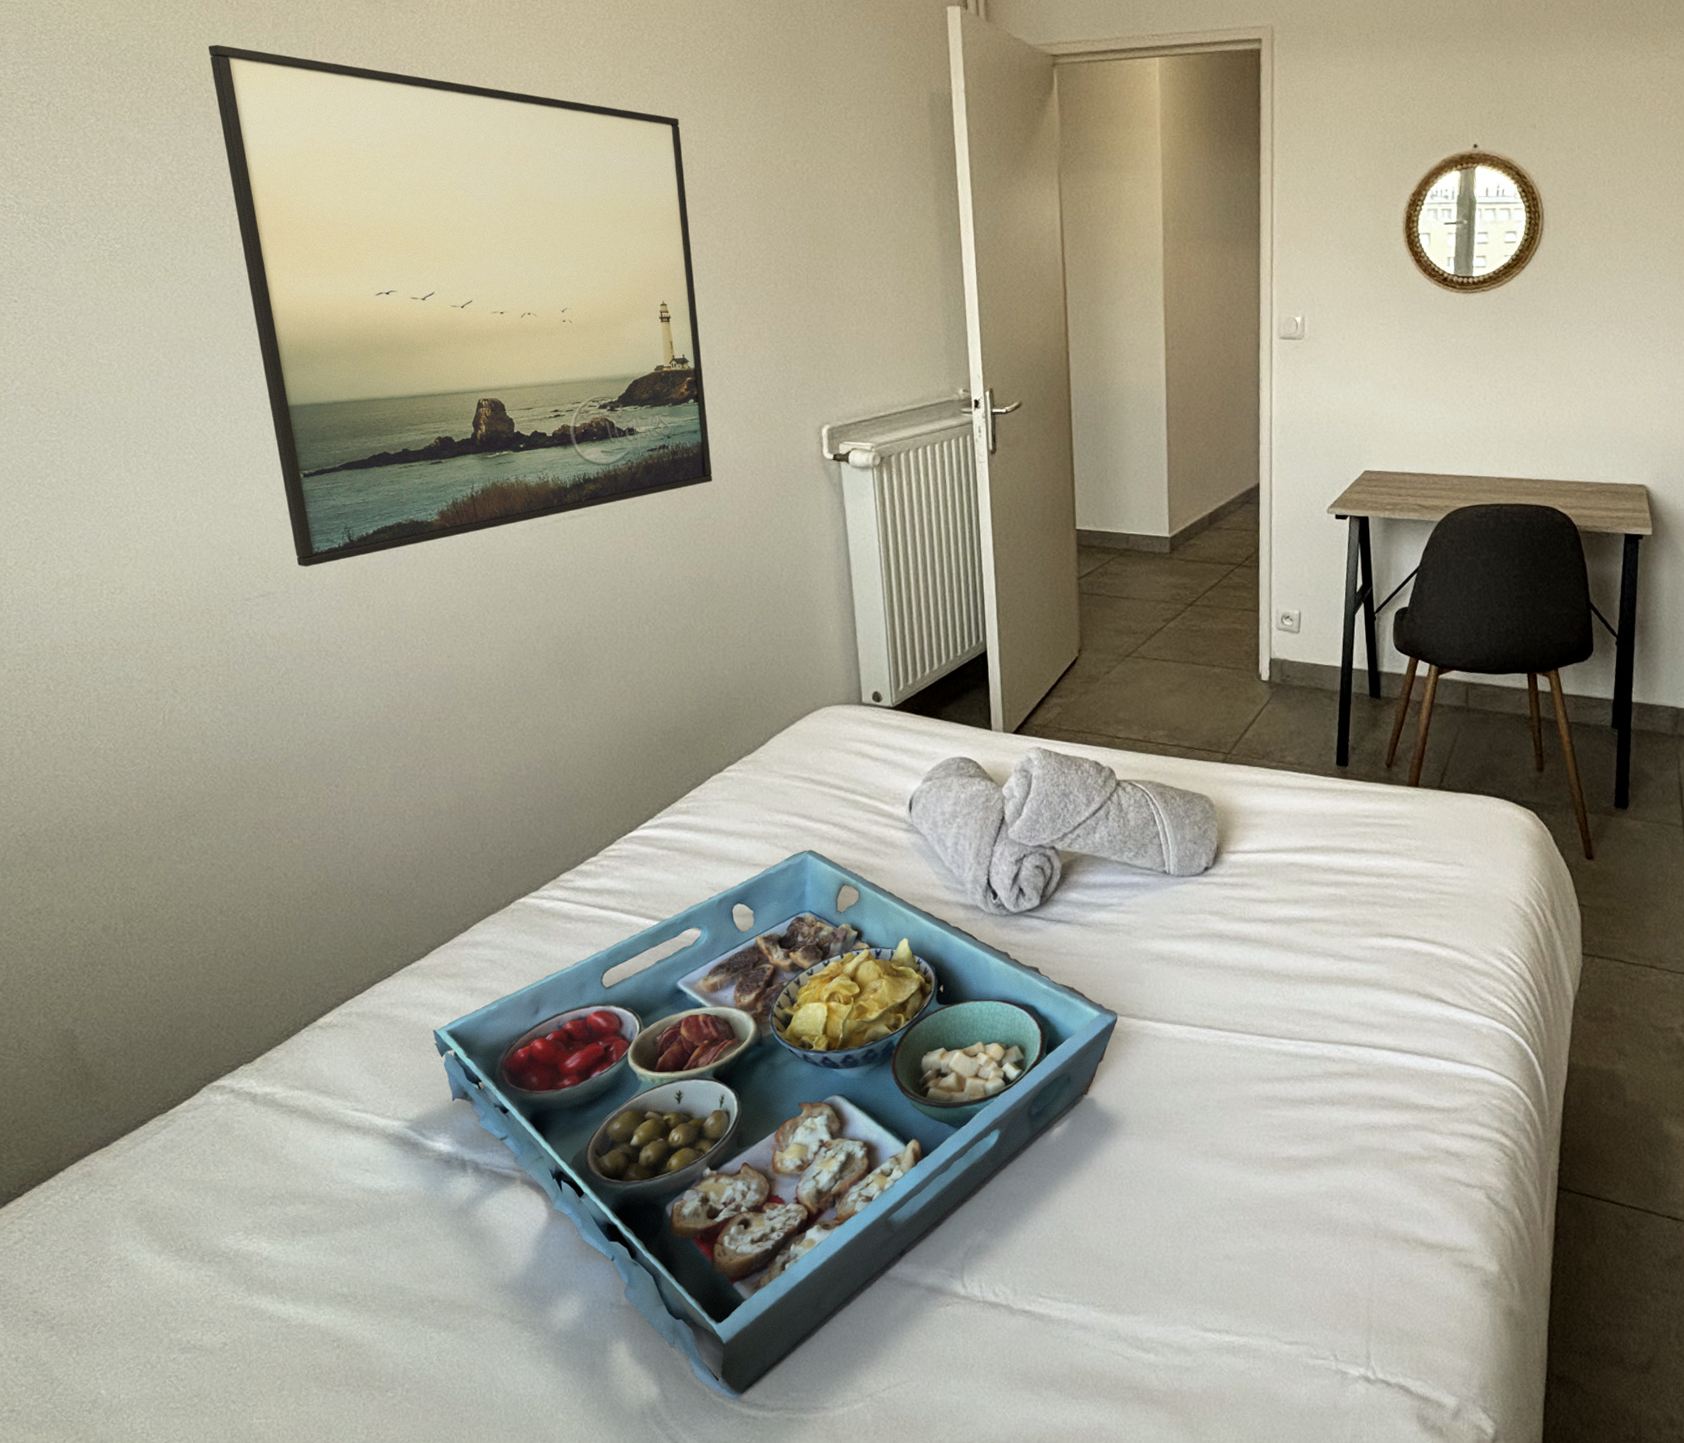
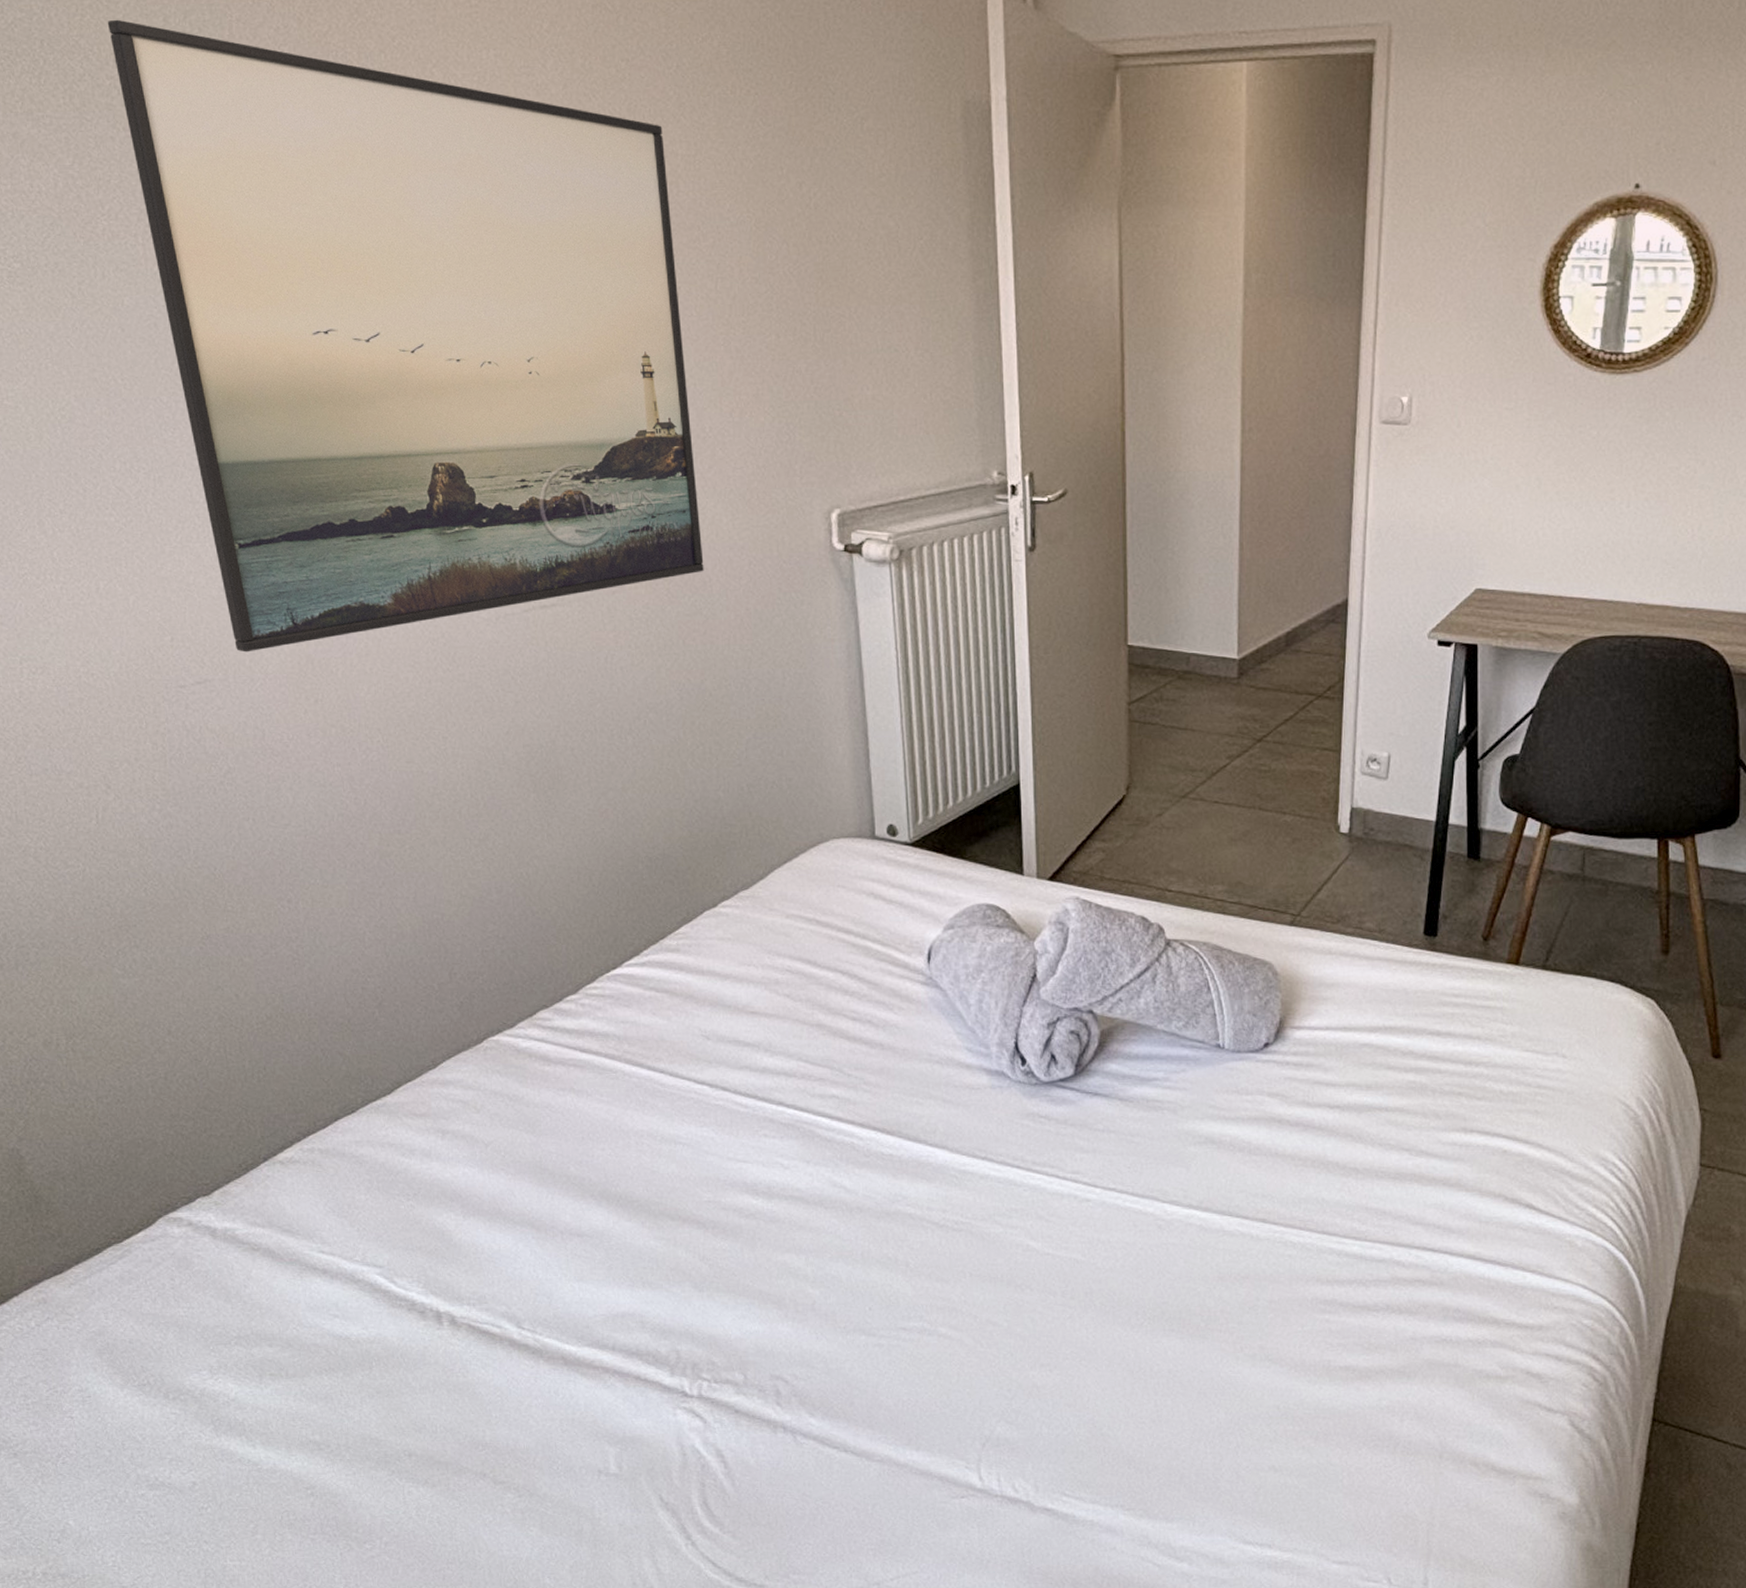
serving tray: present [433,849,1118,1400] -> none [402,999,1160,1578]

